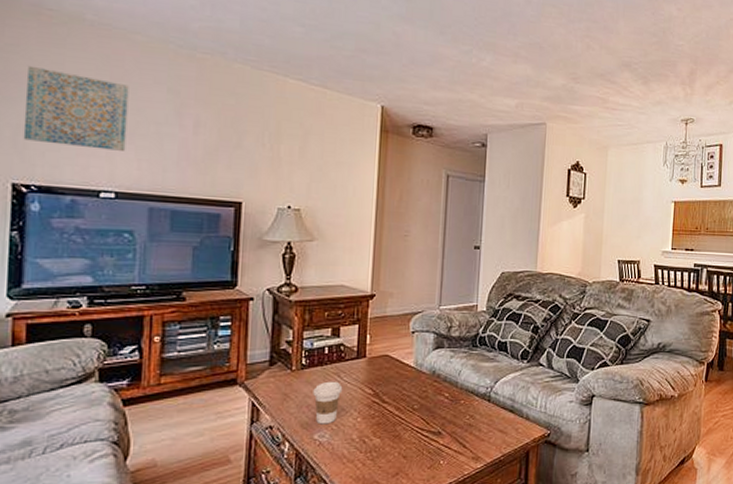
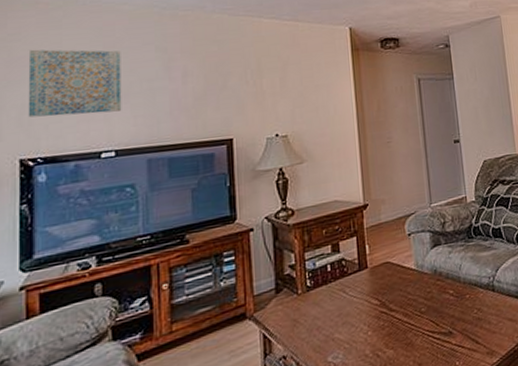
coffee cup: present [313,381,343,425] -> none [321,297,350,346]

